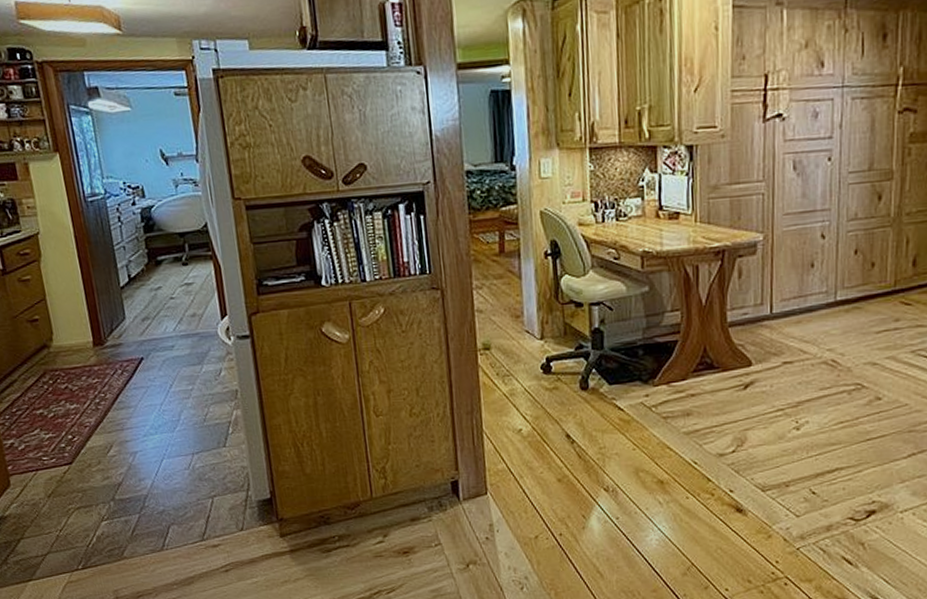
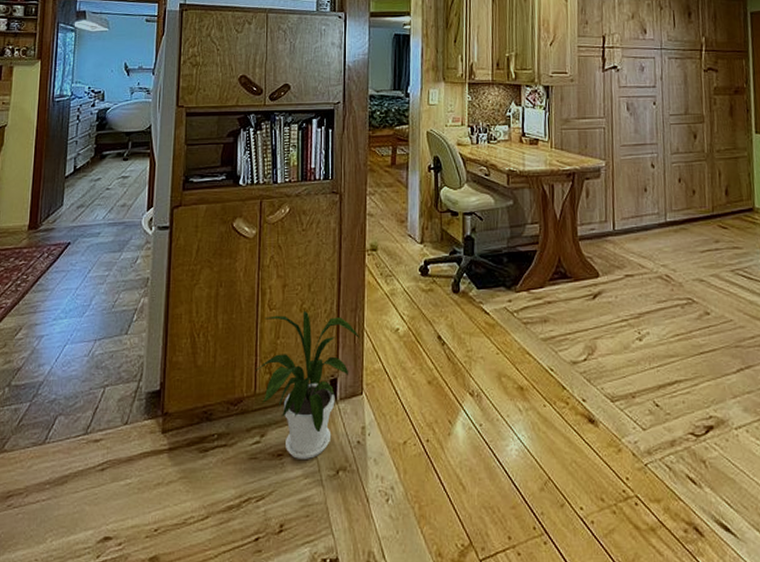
house plant: none [368,416,479,557] -> present [255,311,359,460]

